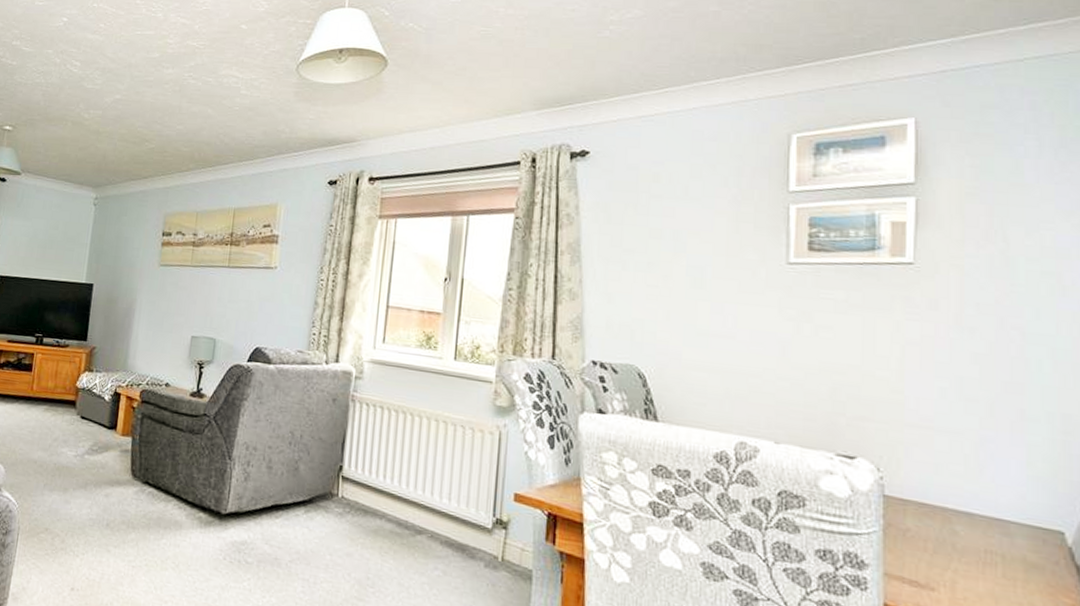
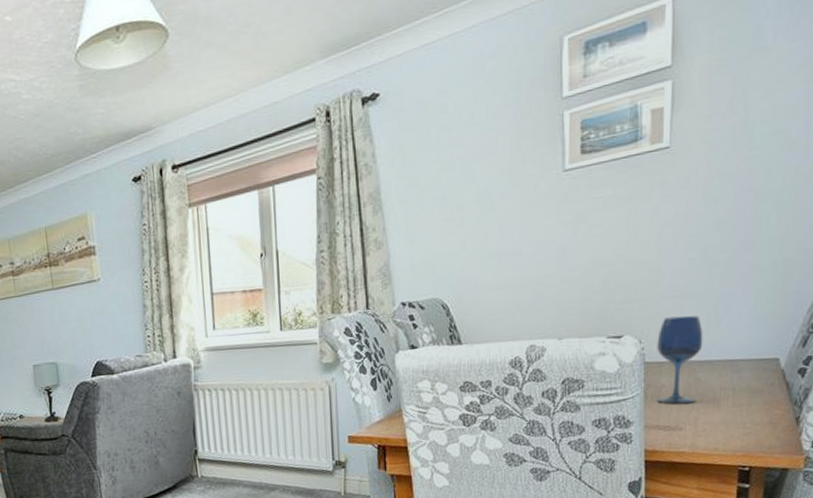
wineglass: none [899,448,960,560] -> present [656,315,703,405]

